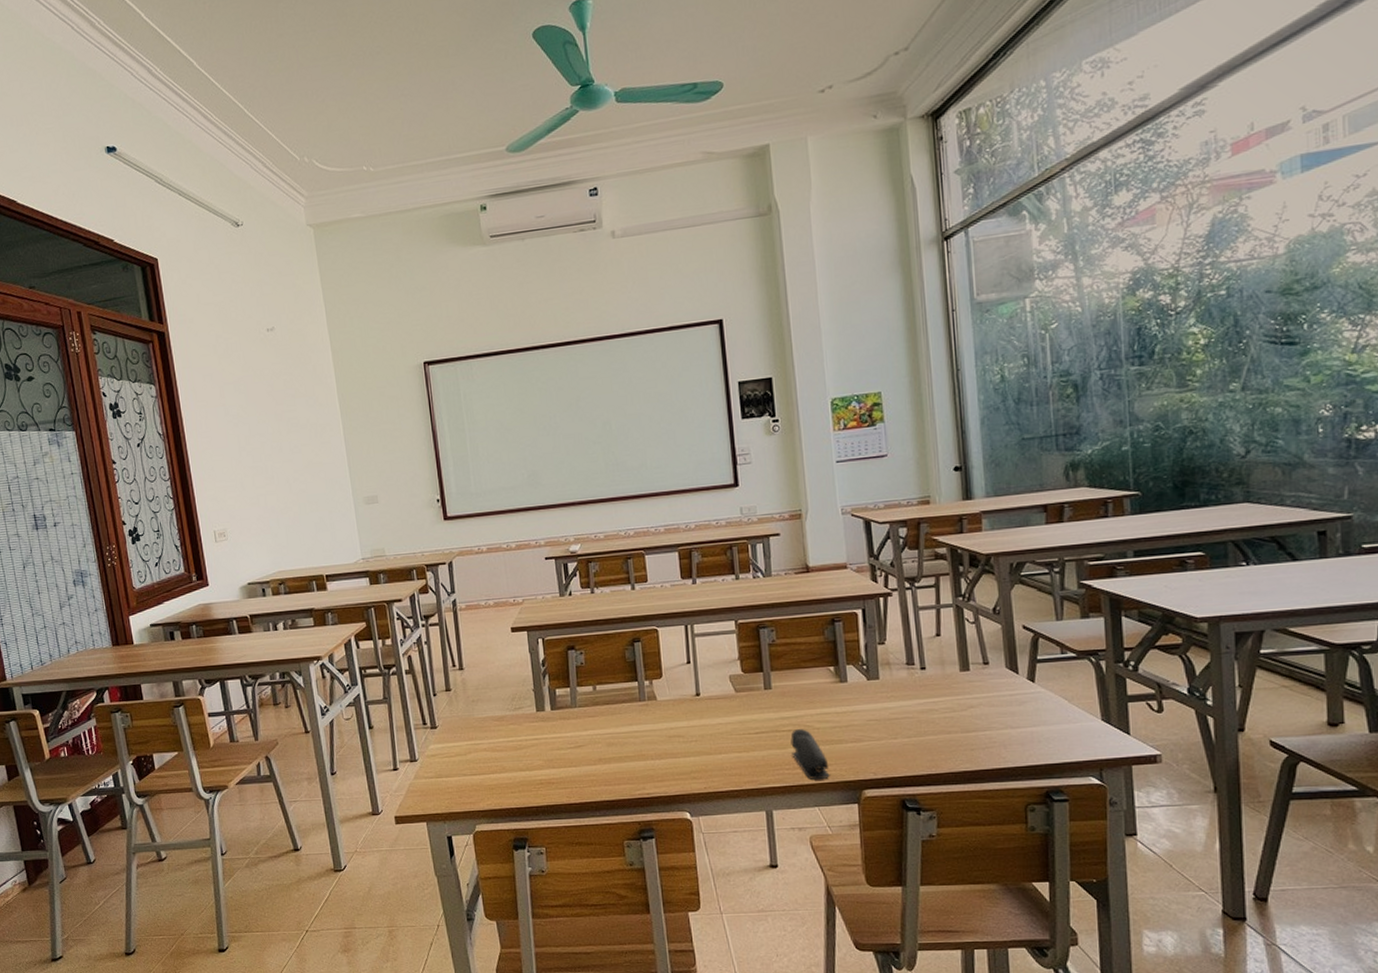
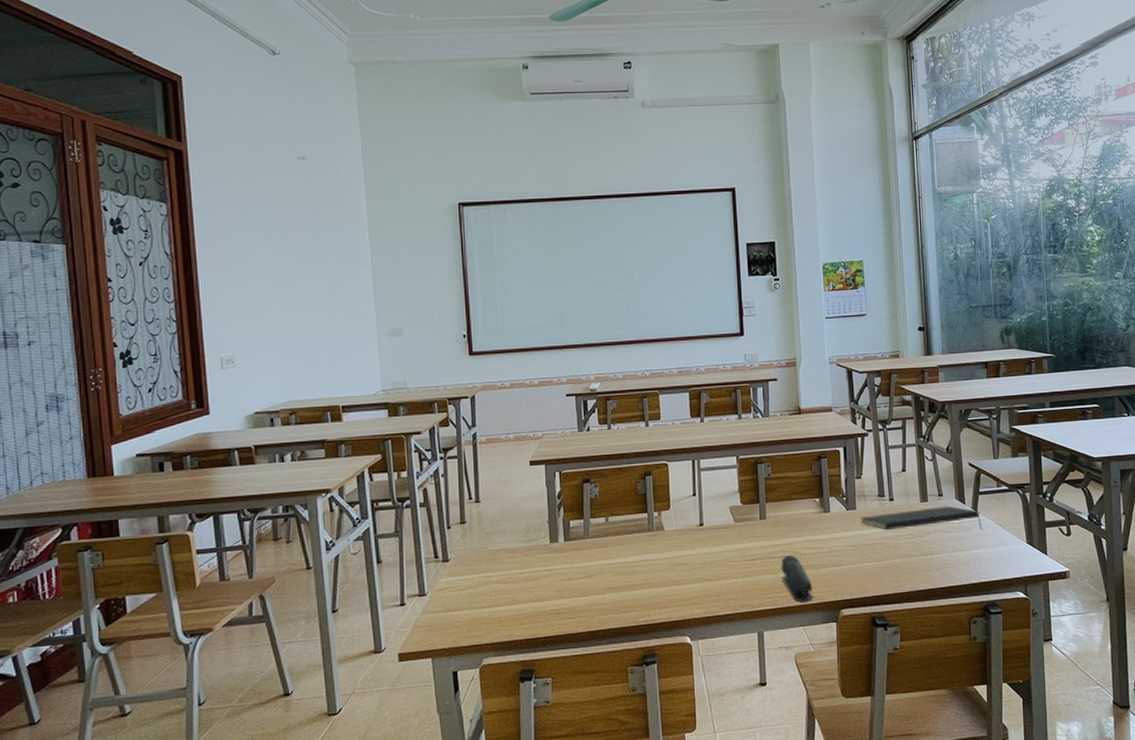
notepad: none [884,675,1041,705] -> present [860,505,982,531]

